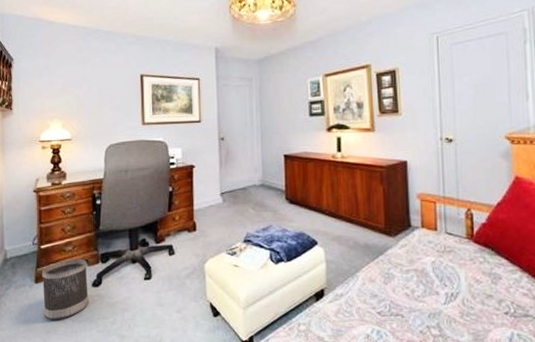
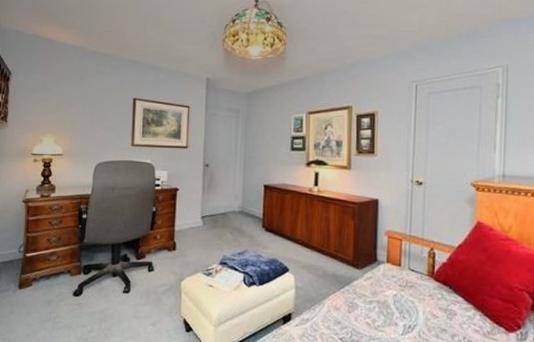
wastebasket: present [41,258,89,320] -> none [25,268,70,325]

